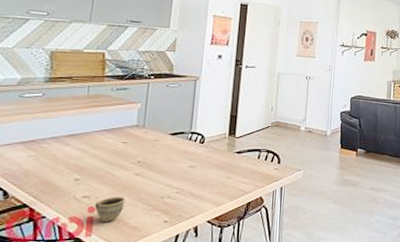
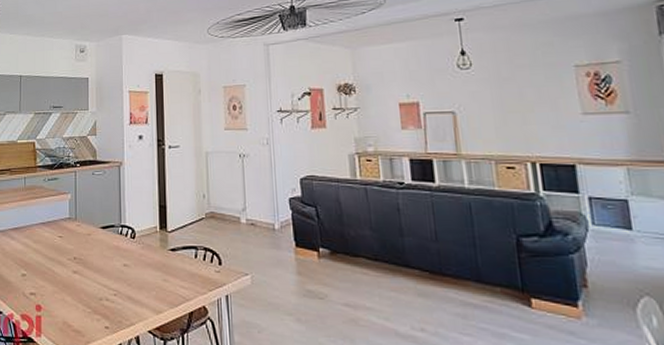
cup: present [94,197,125,223] -> none [40,295,67,323]

